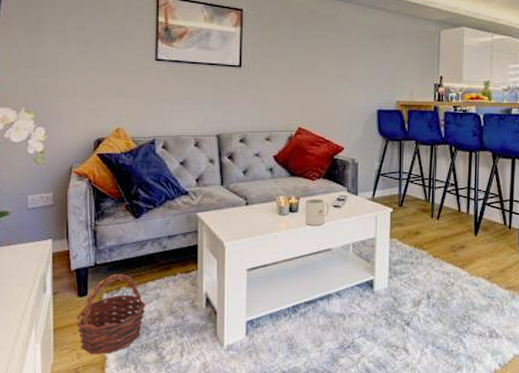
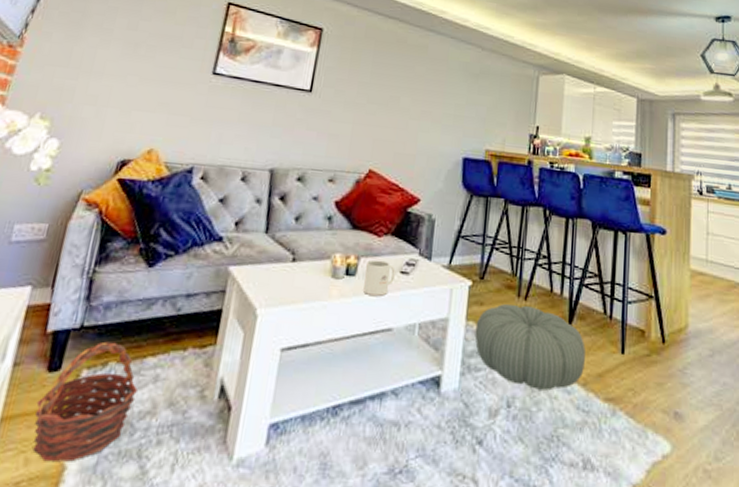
pouf: none [398,223,489,285] -> present [475,304,586,391]

